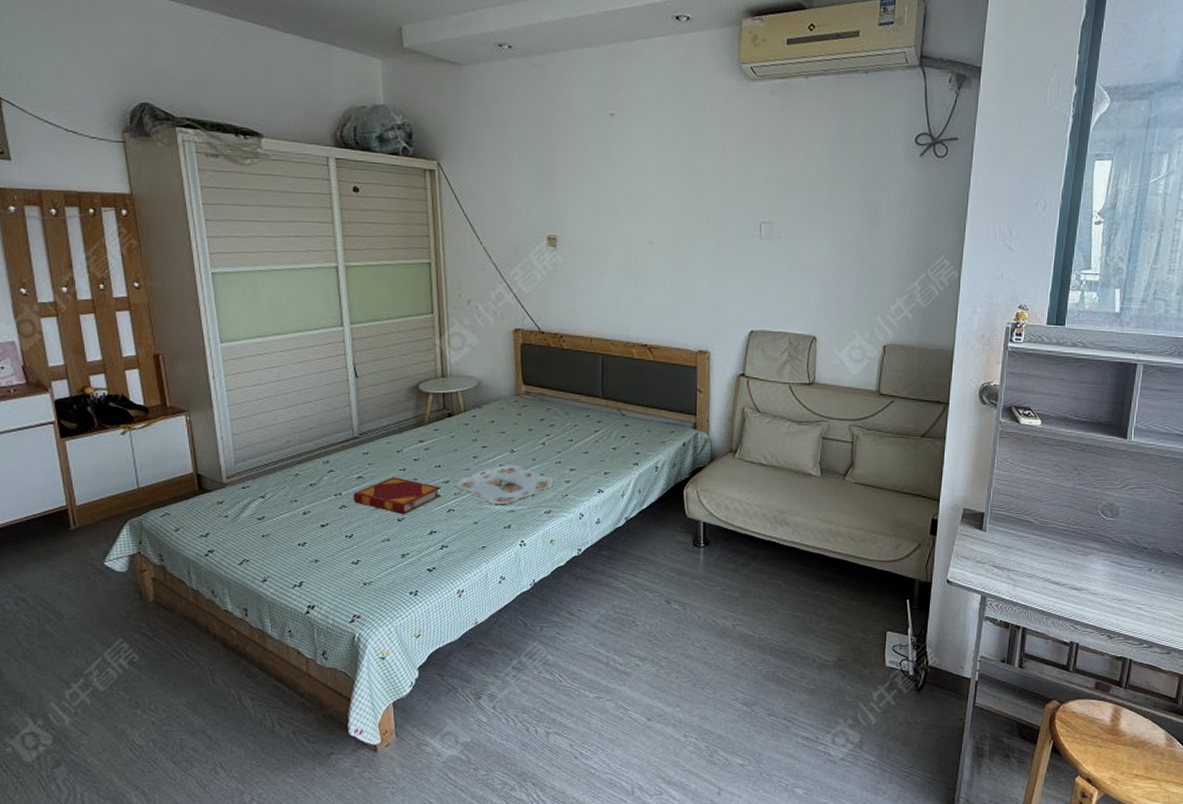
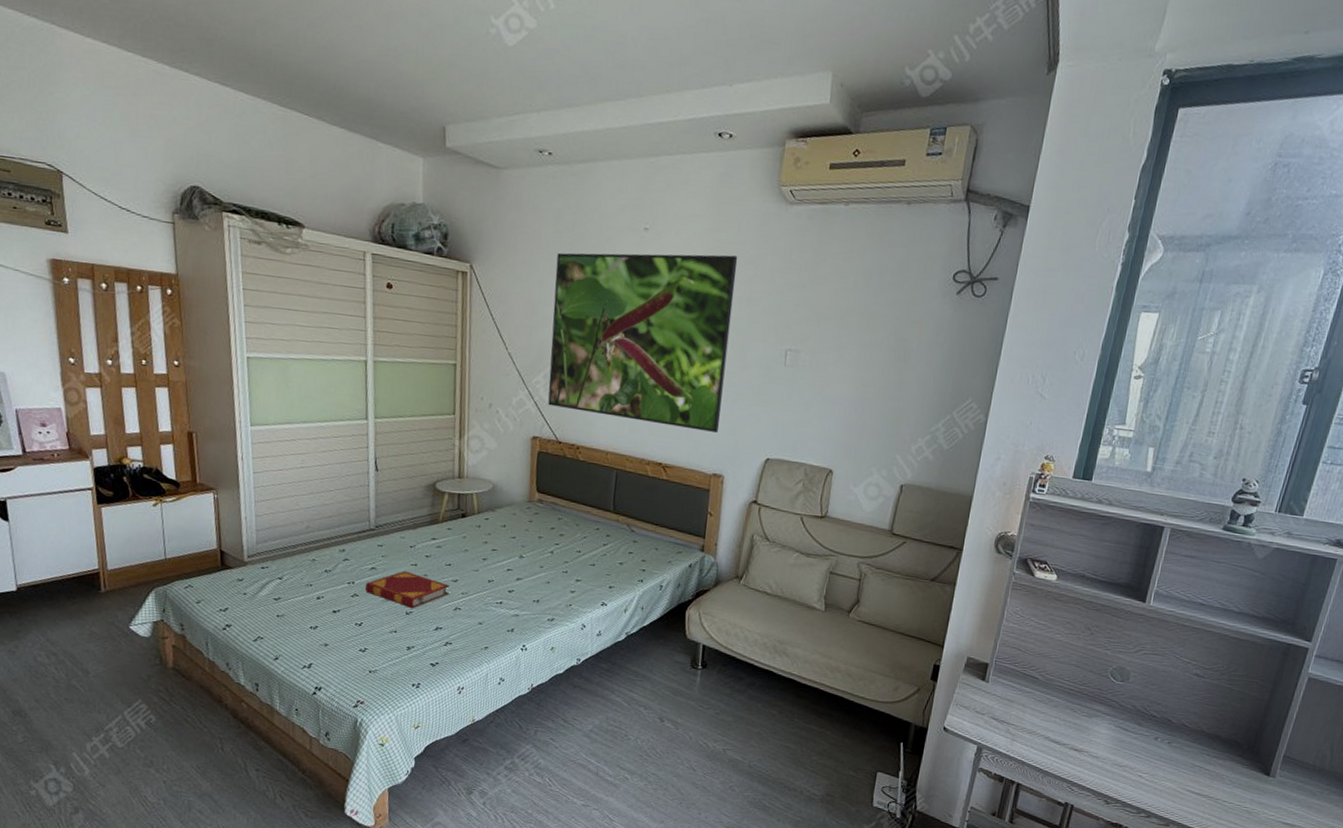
serving tray: present [455,464,554,504] -> none [463,569,559,608]
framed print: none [525,134,706,309] -> present [548,252,738,433]

